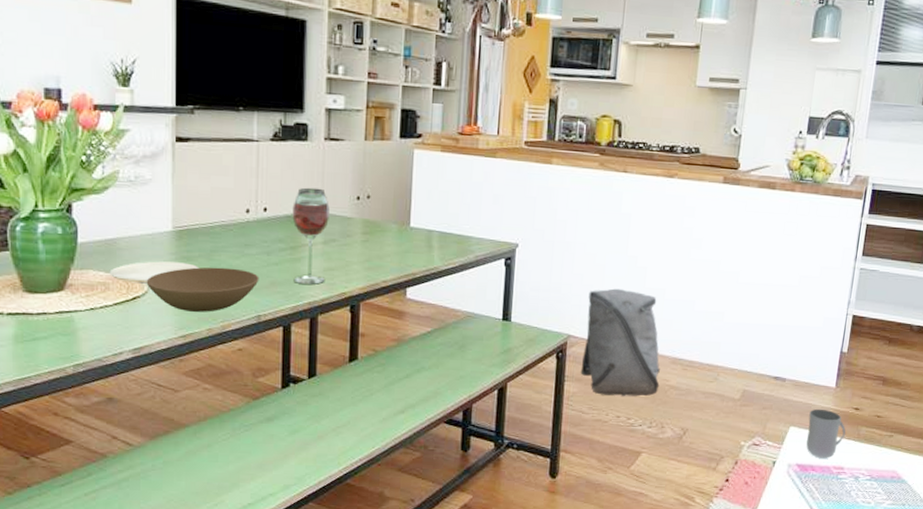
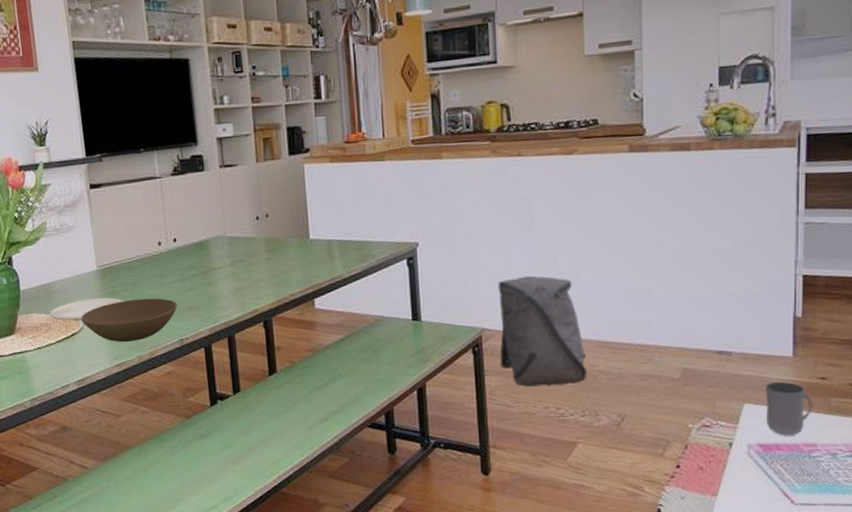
wineglass: present [292,187,330,285] -> none [198,213,237,306]

